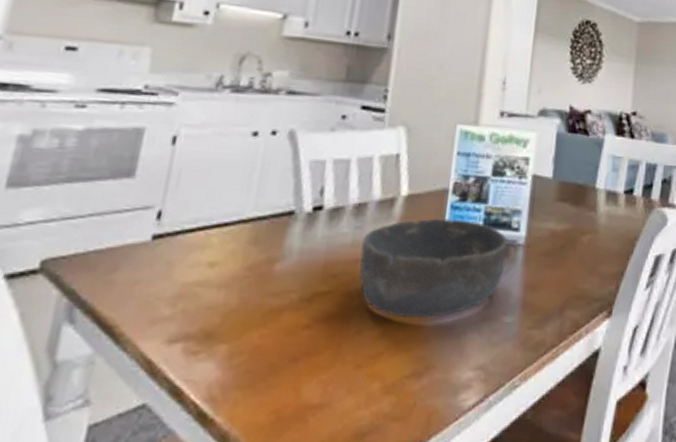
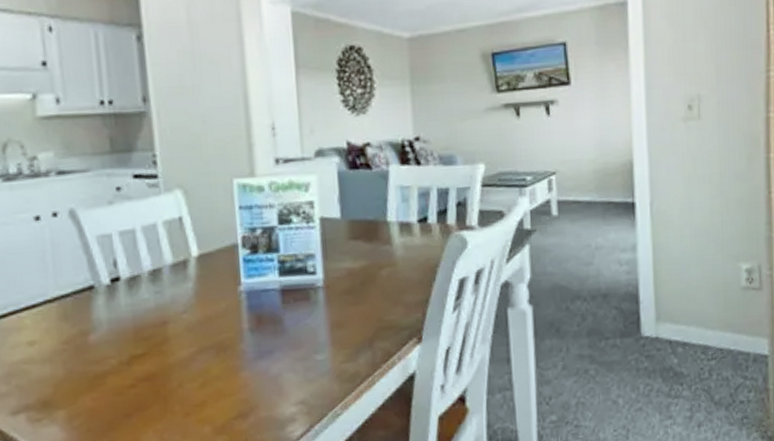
bowl: present [359,218,508,317] -> none [164,271,309,368]

